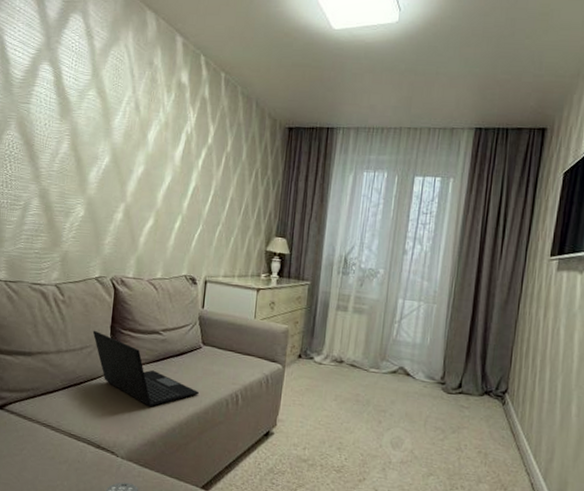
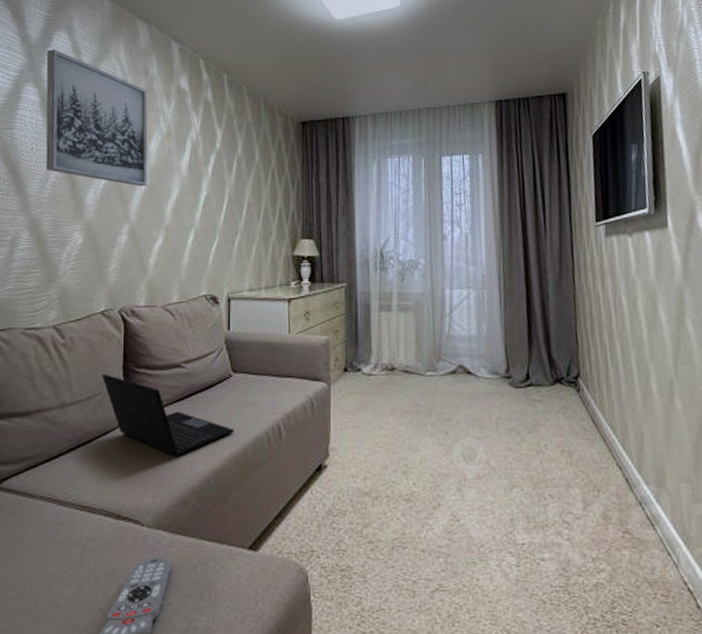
wall art: none [56,31,150,172] -> present [45,49,148,187]

